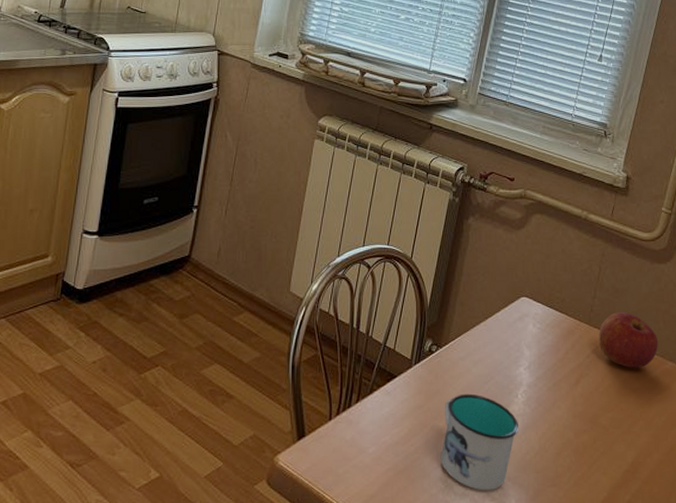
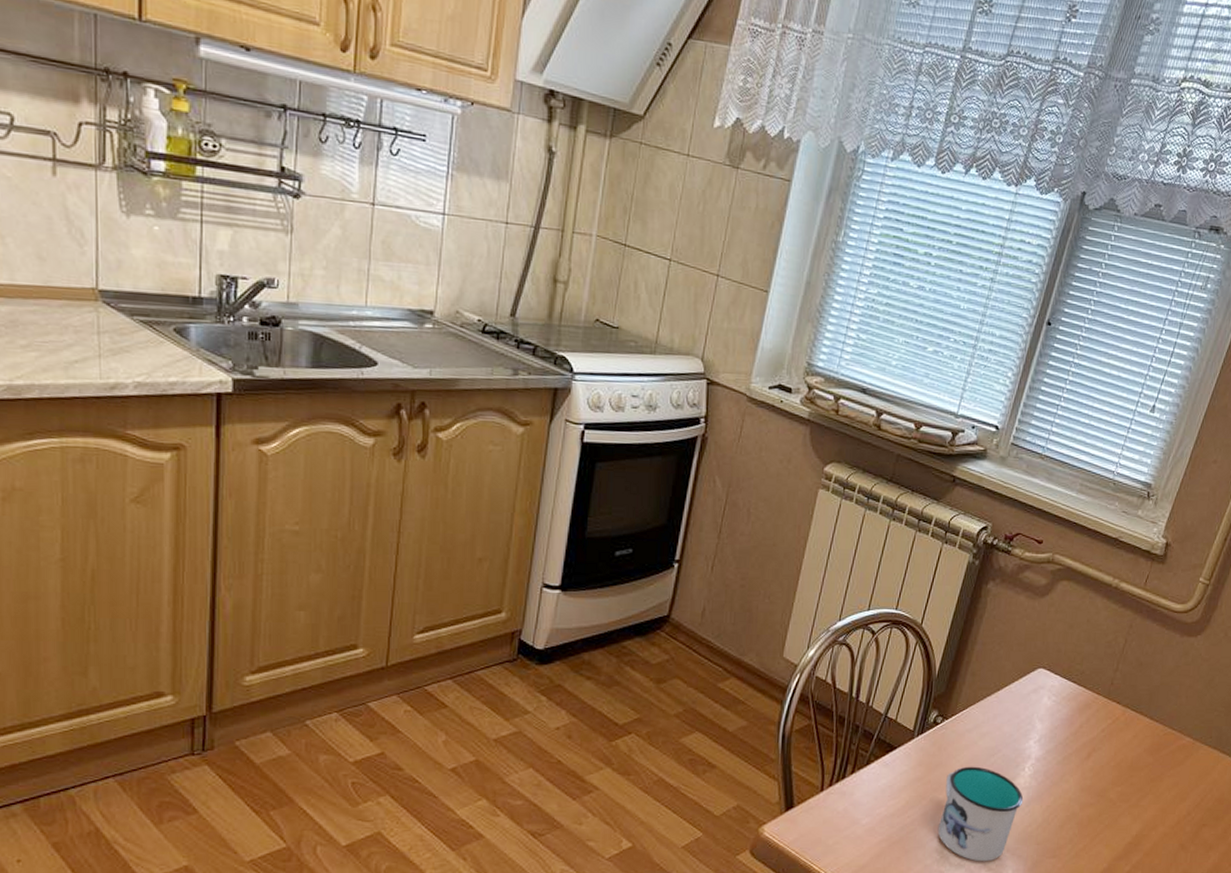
apple: present [598,312,659,368] -> none [1115,686,1178,743]

